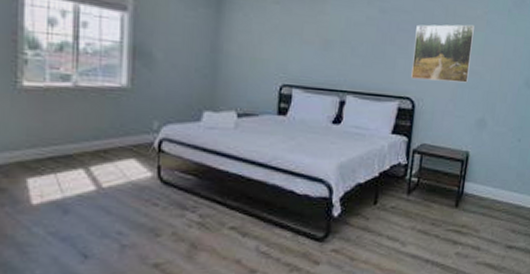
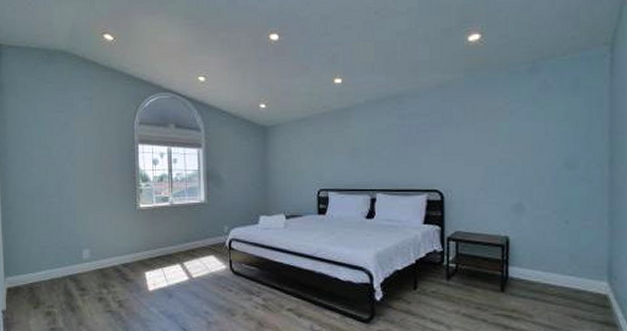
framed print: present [411,24,474,83] -> none [436,117,497,174]

